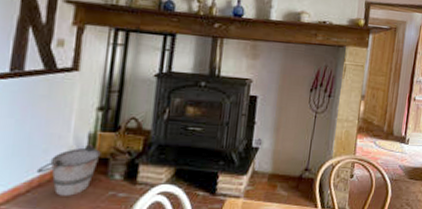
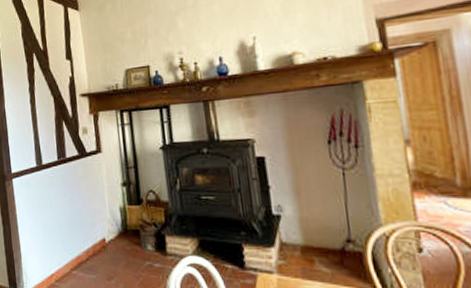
bucket: present [36,144,101,196] -> none [89,217,133,265]

